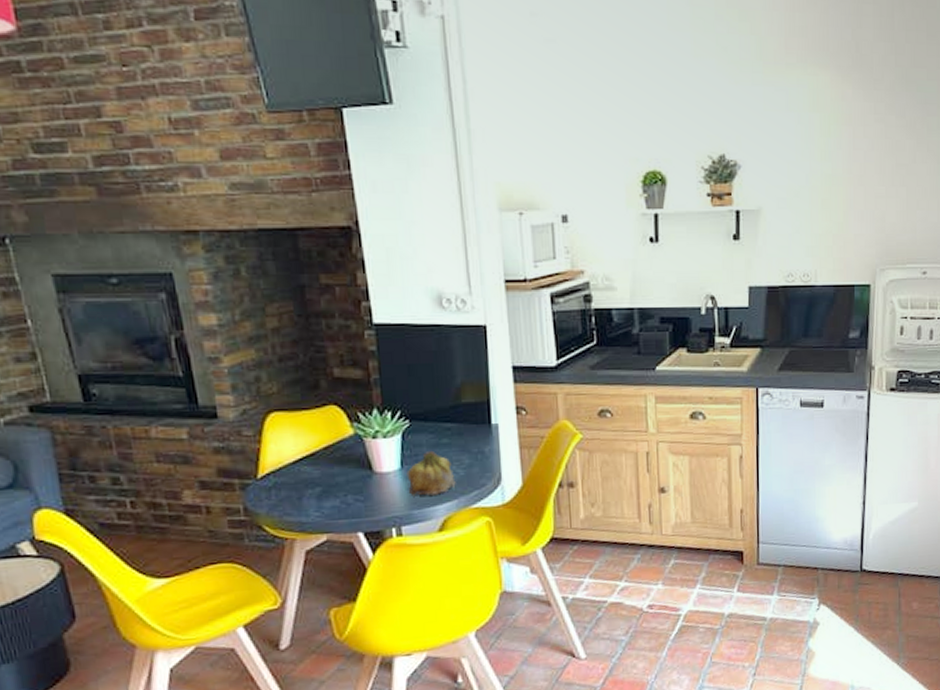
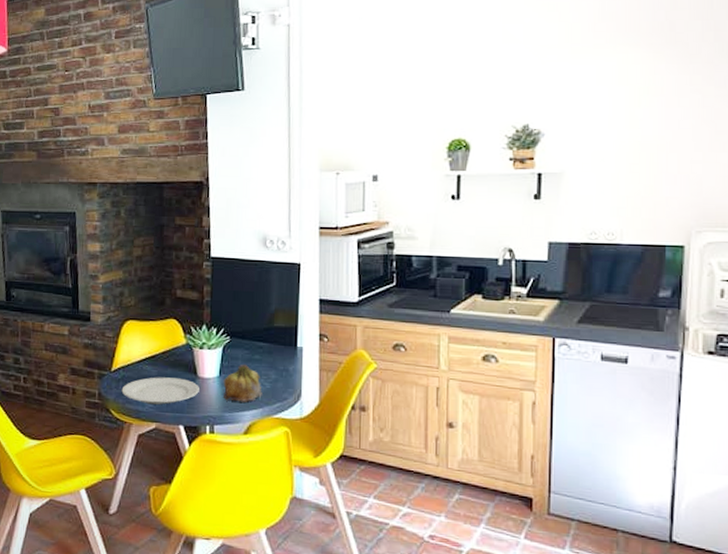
plate: none [275,476,378,513] -> present [121,377,199,405]

